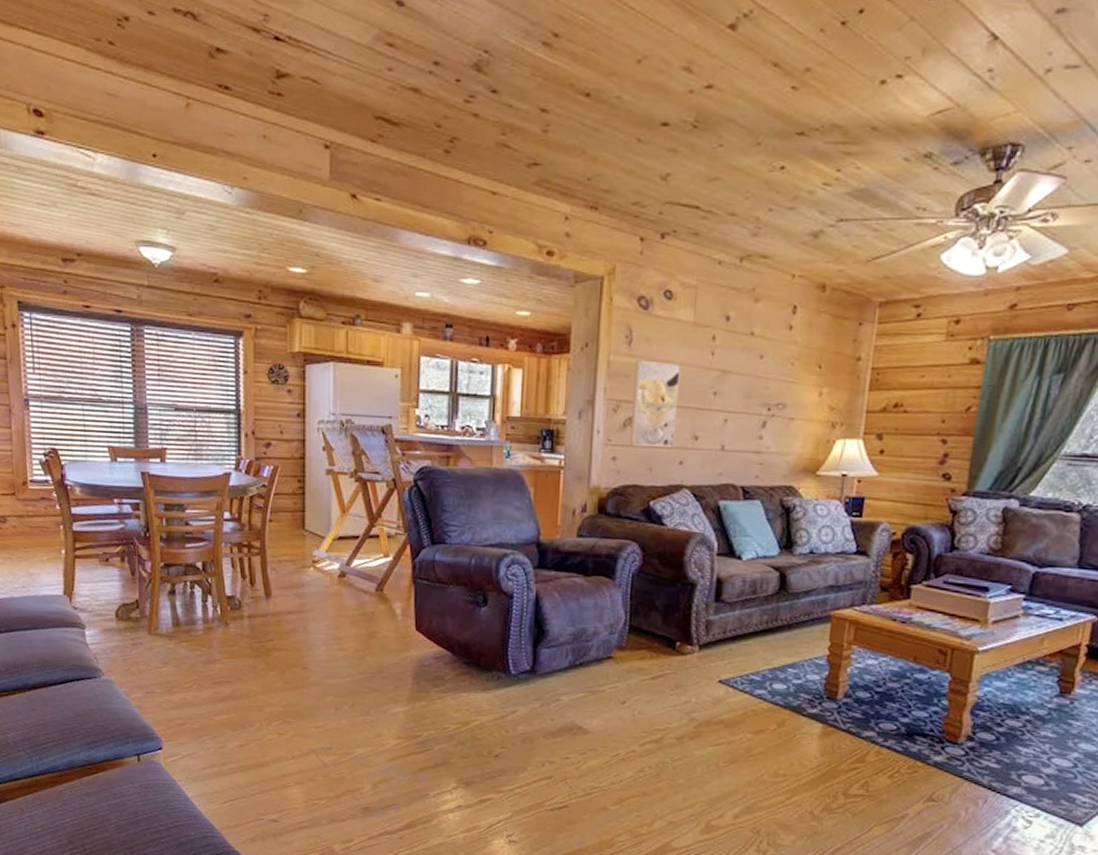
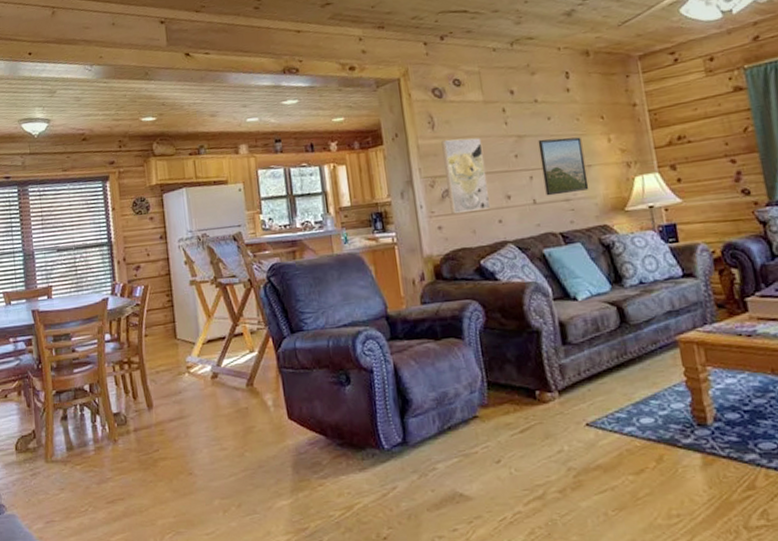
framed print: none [737,379,791,445] -> present [538,137,589,196]

